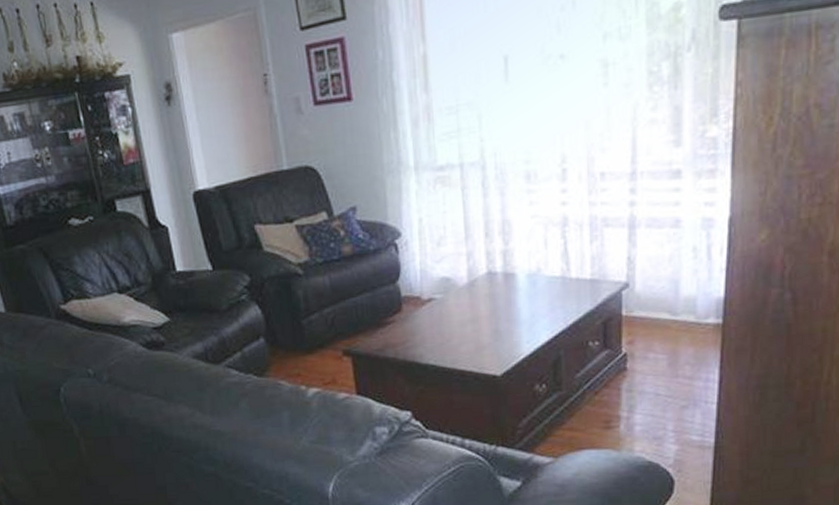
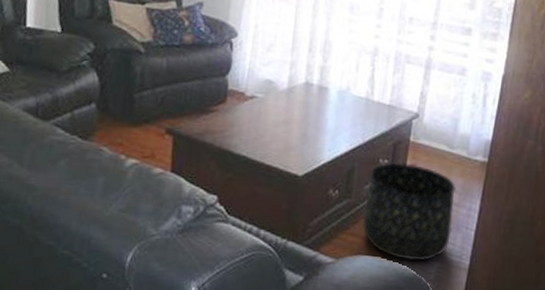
basket: none [578,341,687,448] -> present [362,162,456,261]

